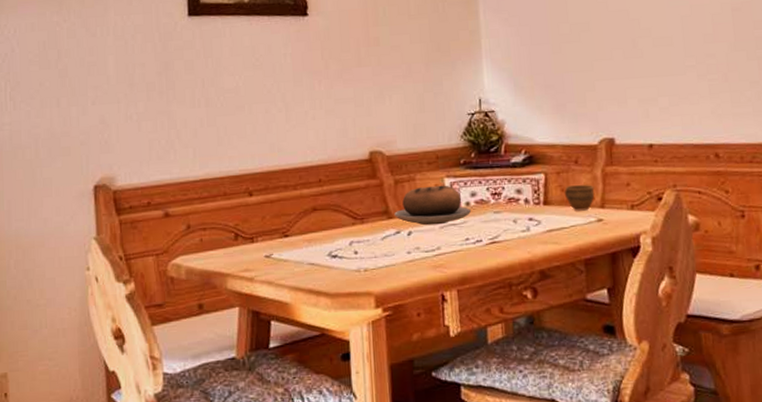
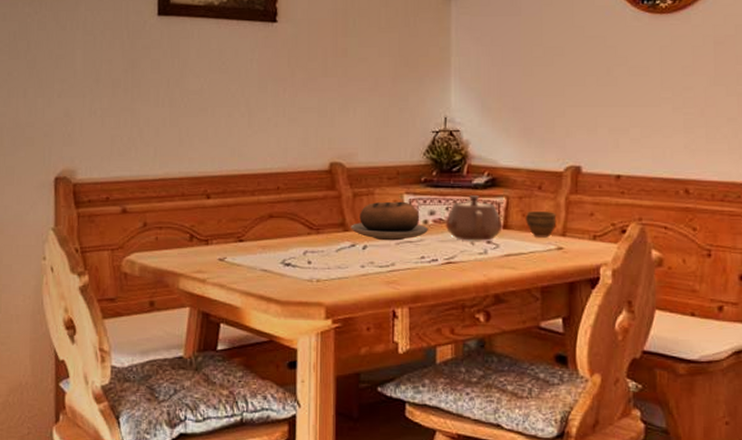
teapot: none [487,174,543,219] -> present [446,195,503,241]

